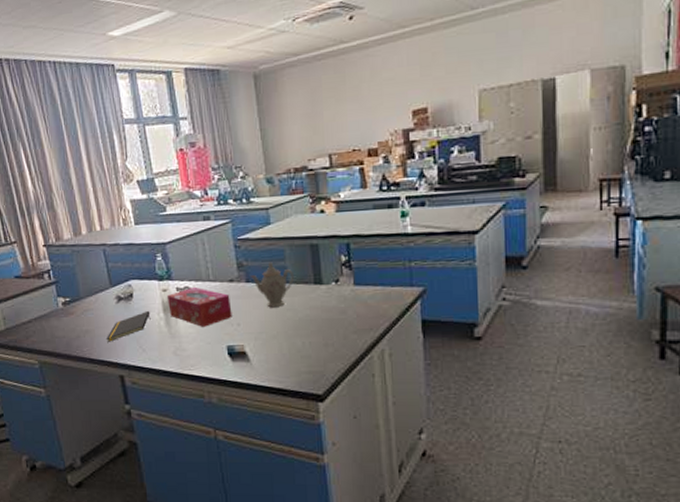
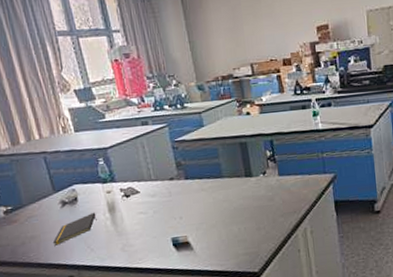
tissue box: present [166,286,232,327] -> none [111,186,175,223]
teapot: present [251,262,295,308] -> none [189,160,228,201]

